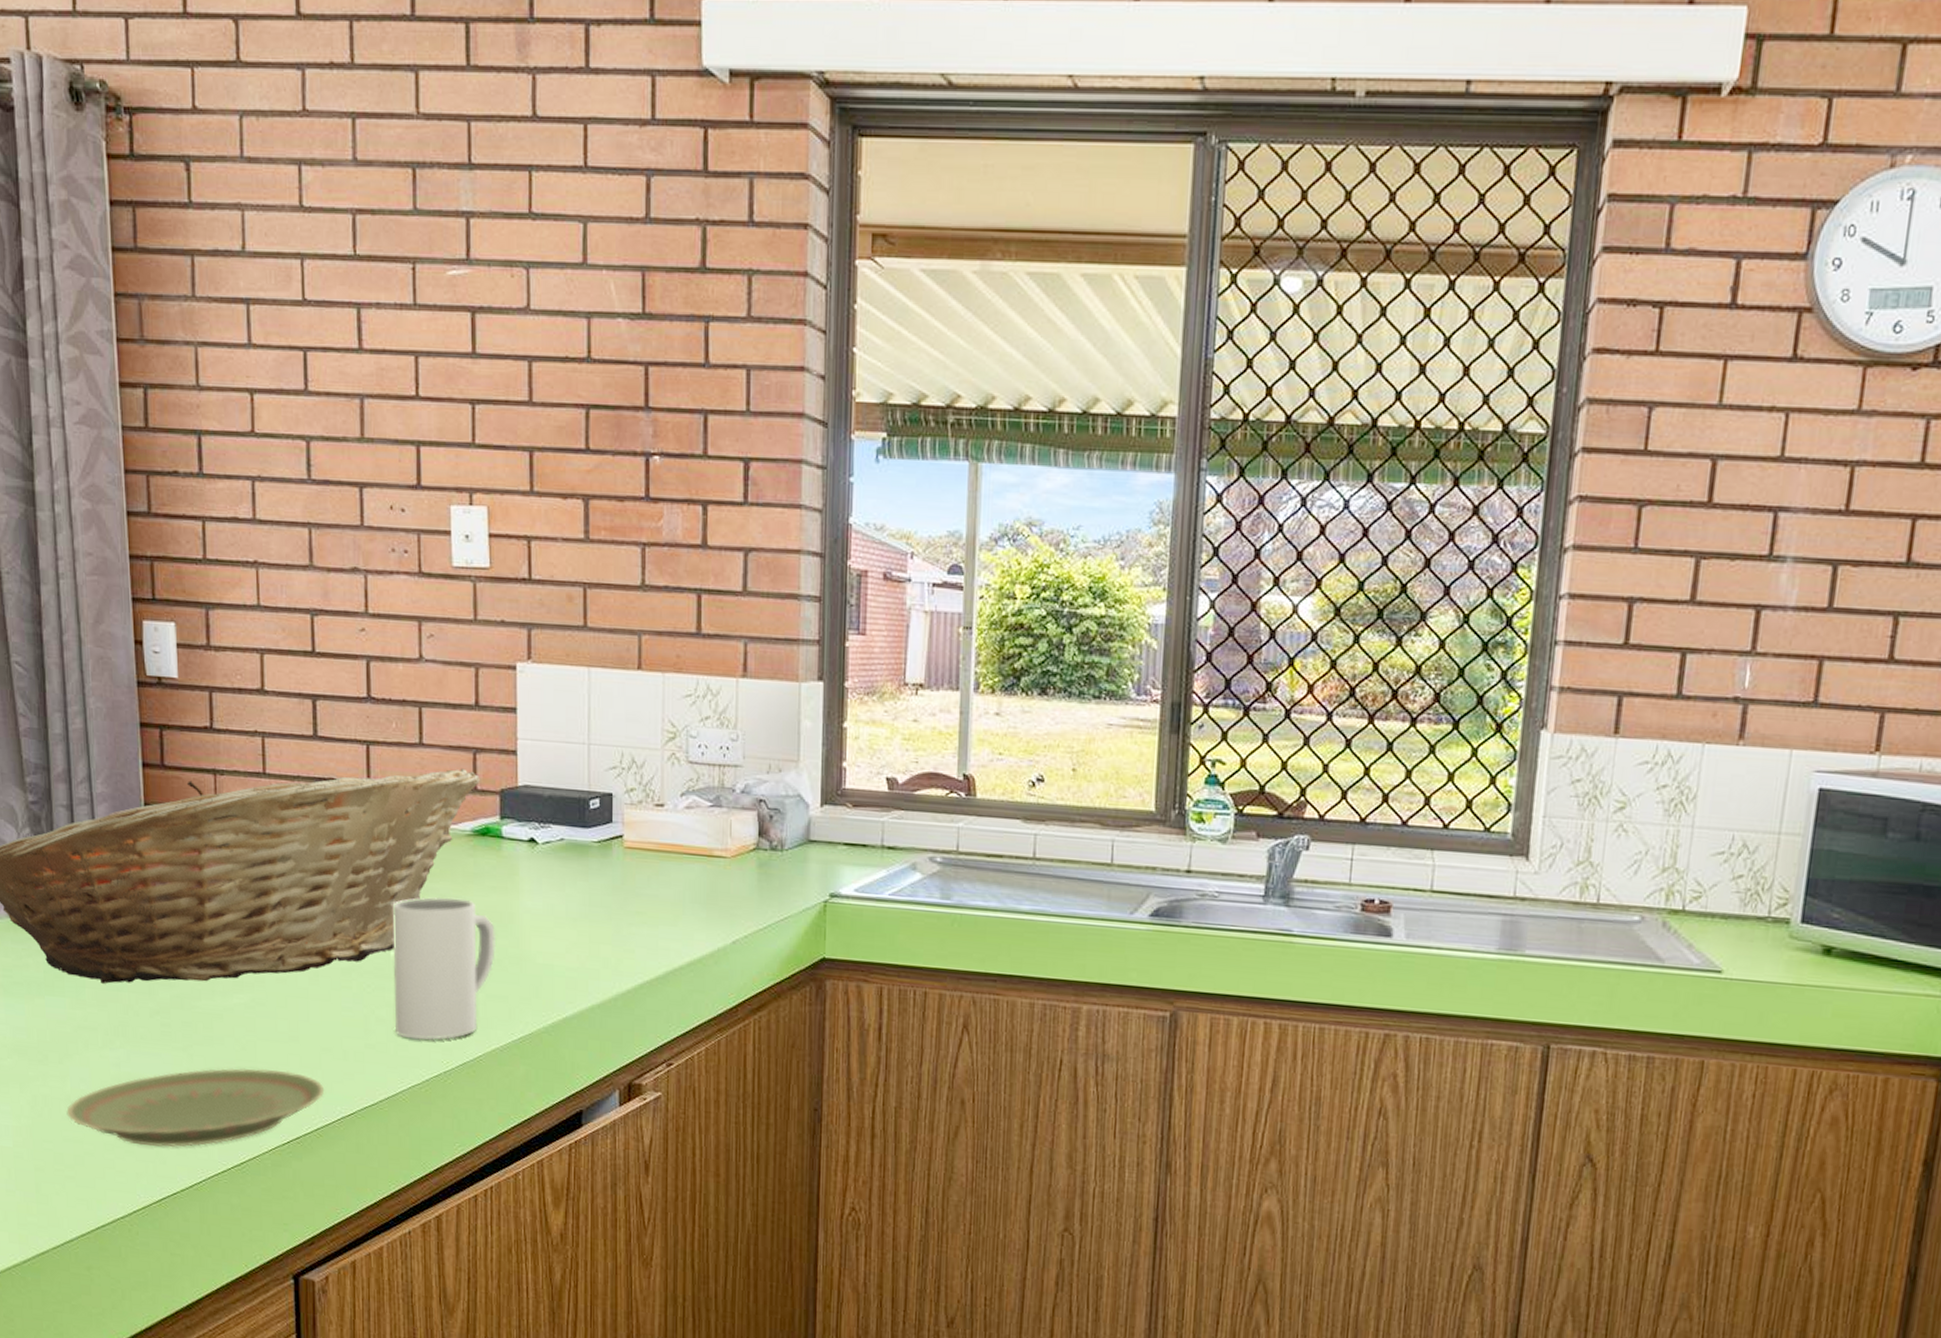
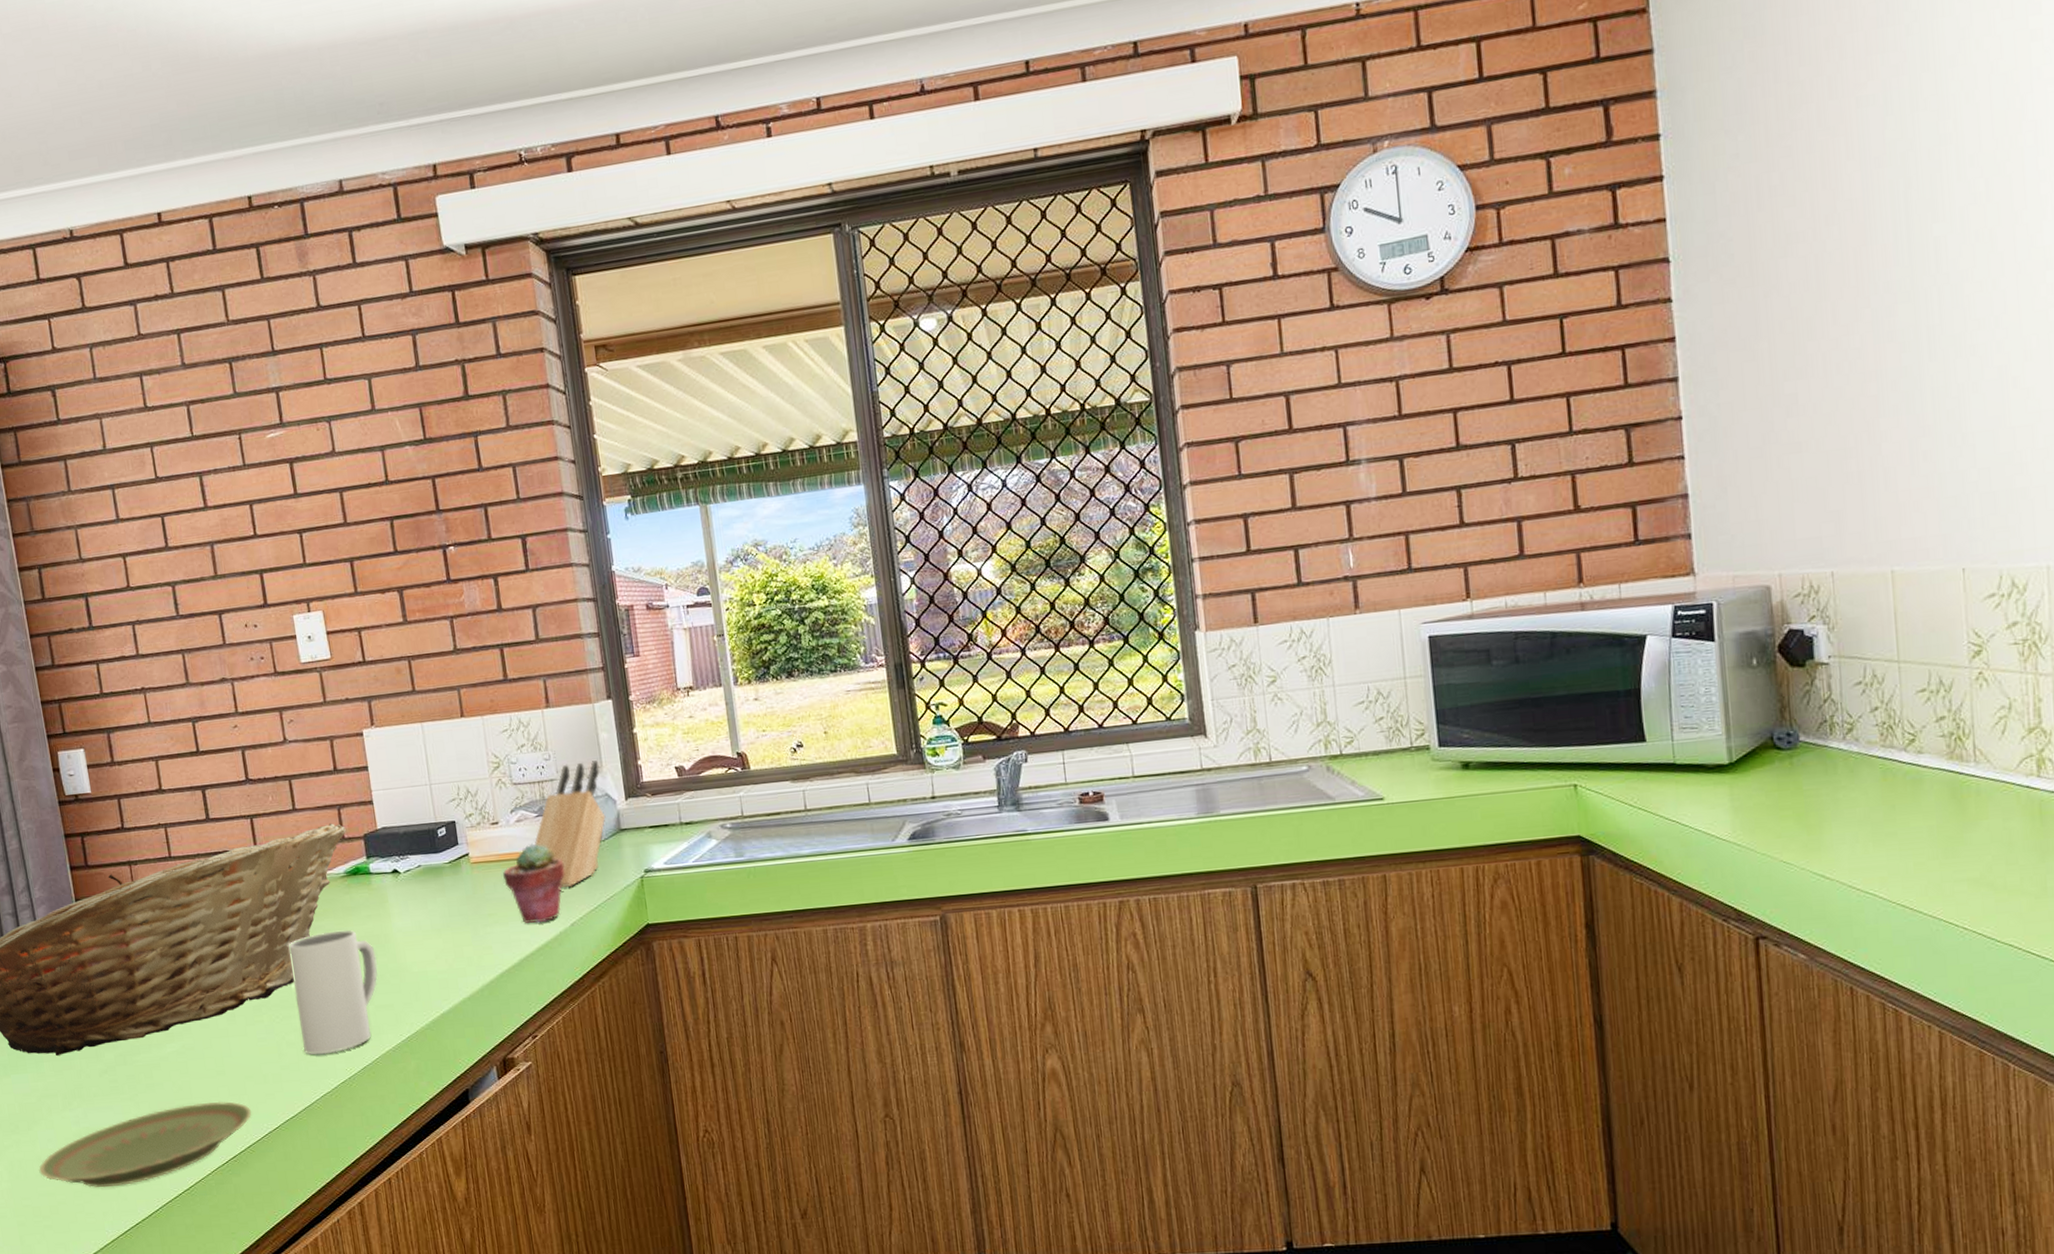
potted succulent: none [661,837,735,934] -> present [503,843,565,923]
knife block: none [703,749,795,897] -> present [534,760,606,887]

